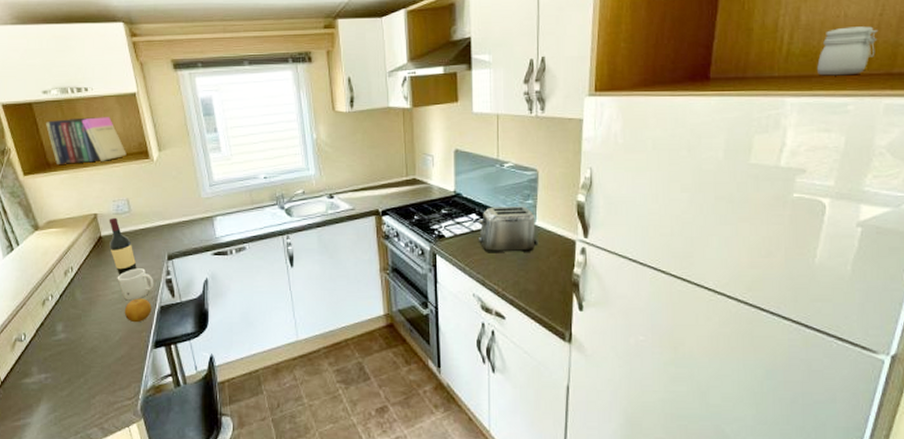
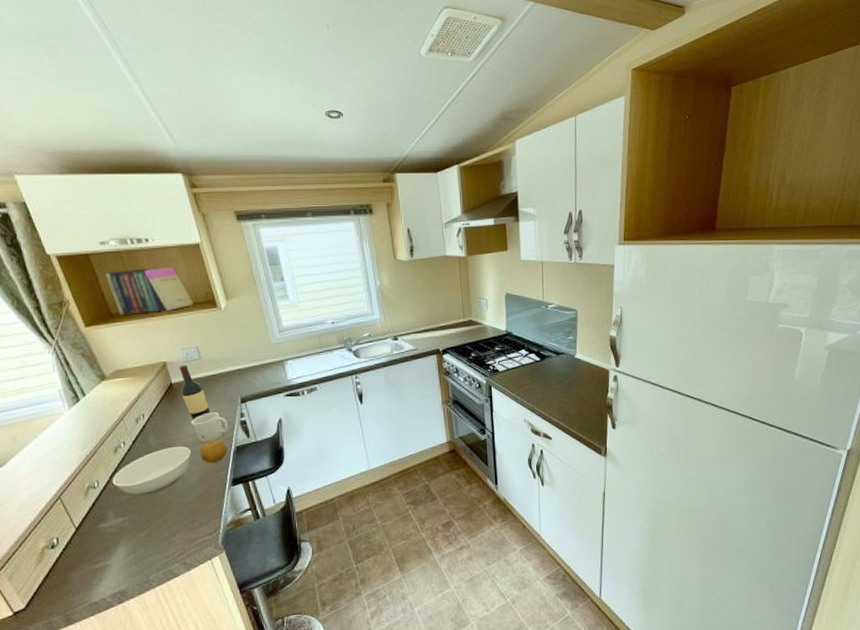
bowl: none [38,302,115,352] -> present [112,446,191,496]
toaster: present [478,206,538,253] -> none [527,342,579,384]
jar: present [817,26,879,76] -> none [798,186,843,227]

